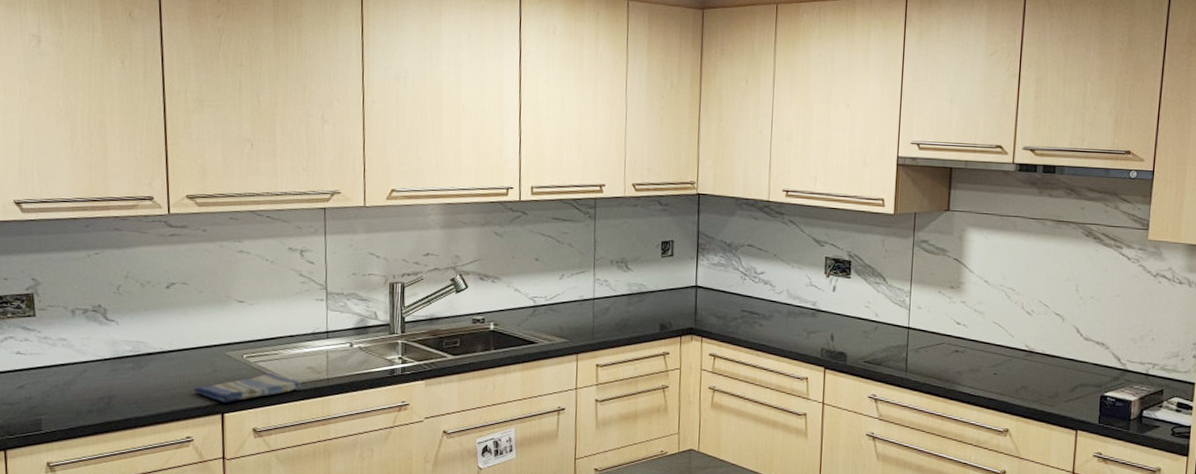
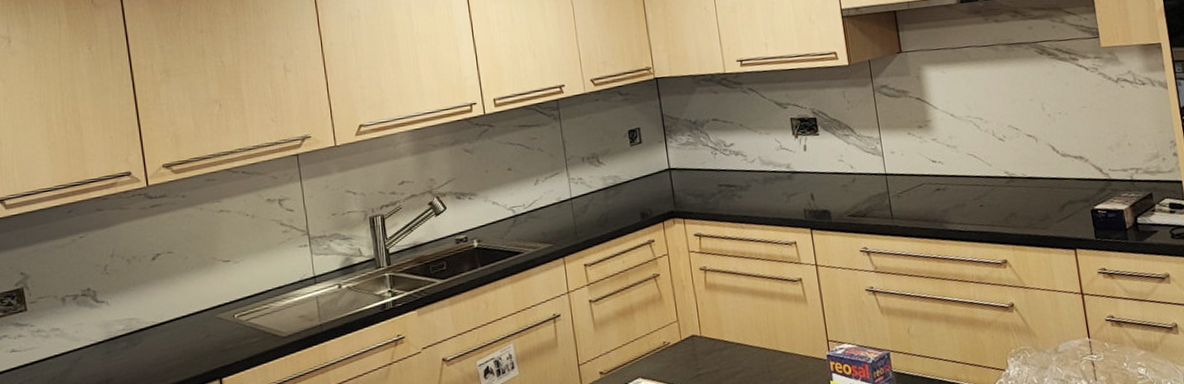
dish towel: present [194,373,301,403] -> none [189,328,295,368]

